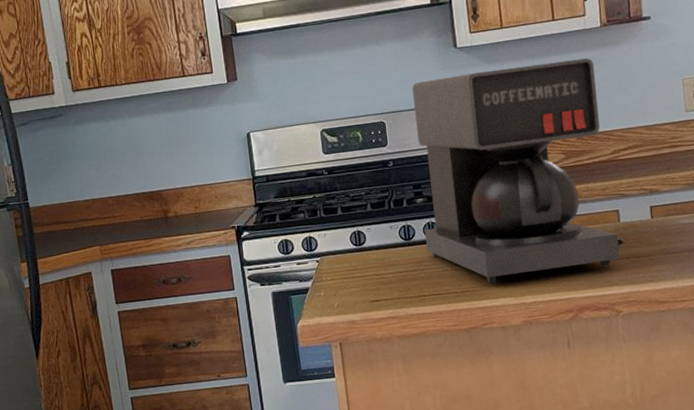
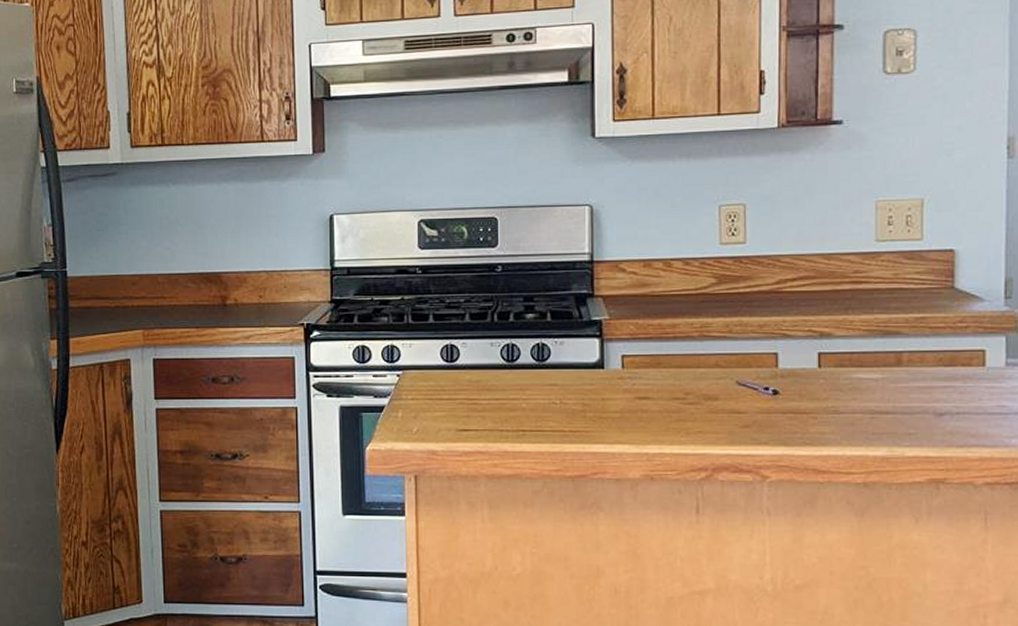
coffee maker: present [412,58,620,284] -> none [533,164,774,425]

